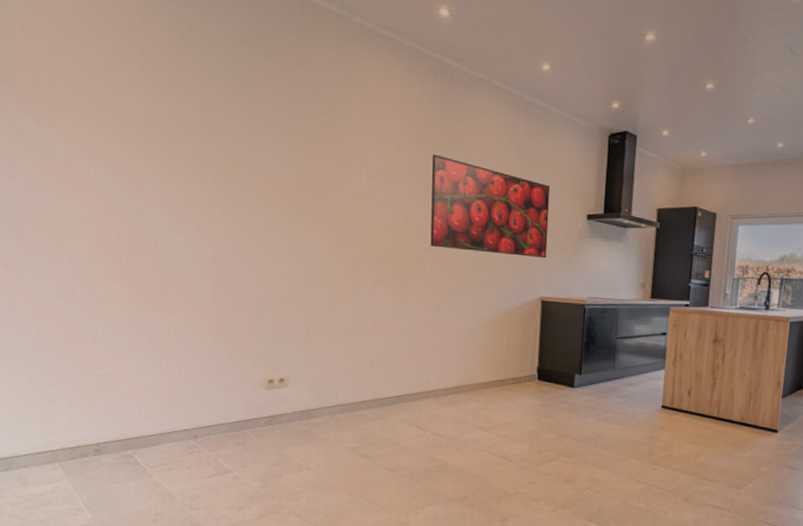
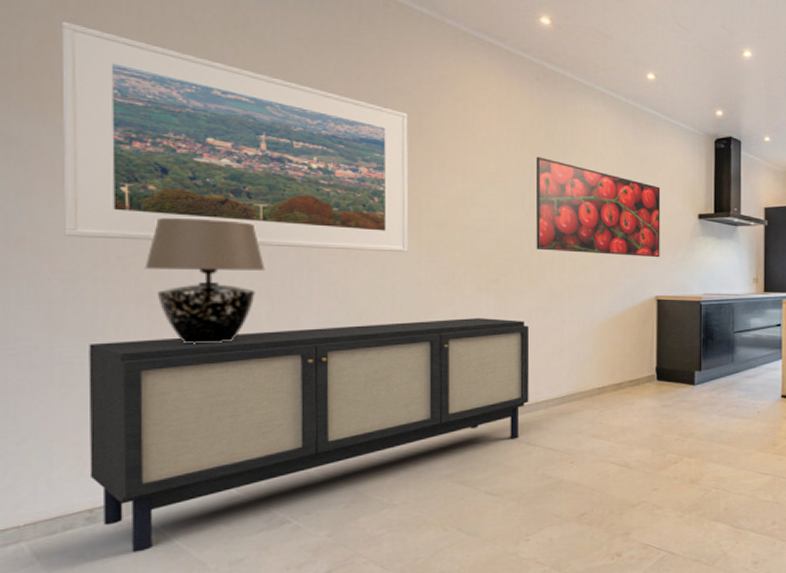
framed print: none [59,38,321,246] -> present [61,21,409,253]
sideboard: none [90,308,423,481] -> present [88,318,530,552]
table lamp: none [124,210,210,319] -> present [144,218,265,344]

